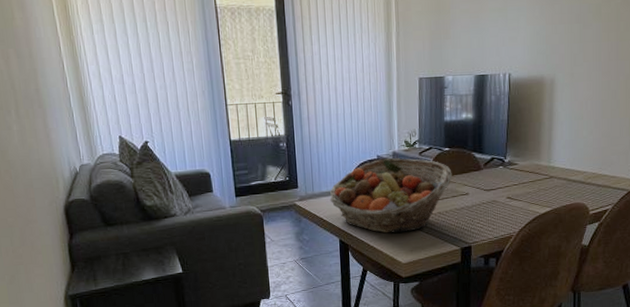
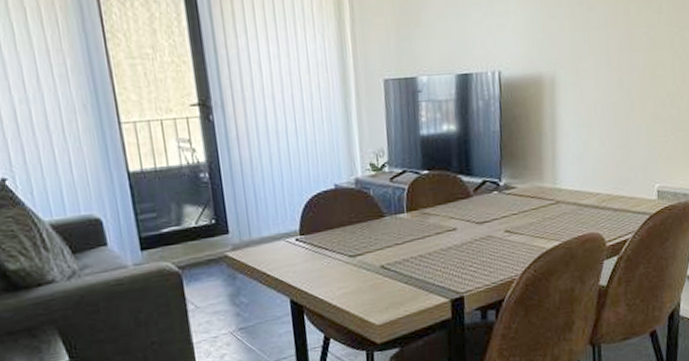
fruit basket: present [329,158,452,233] -> none [272,186,435,287]

